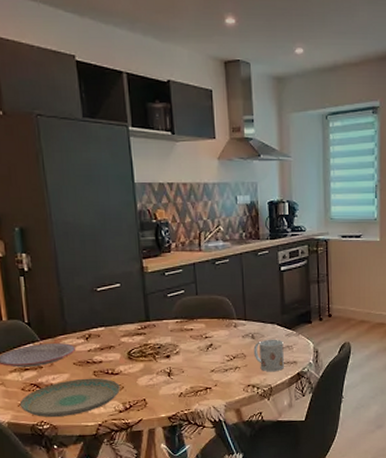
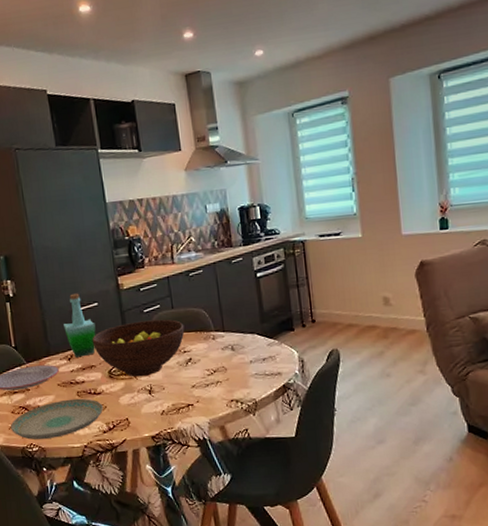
bottle: none [83,272,117,337] -> present [64,293,96,358]
fruit bowl: none [112,304,207,360] -> present [92,319,185,377]
mug: present [253,339,284,372] -> none [234,349,268,386]

